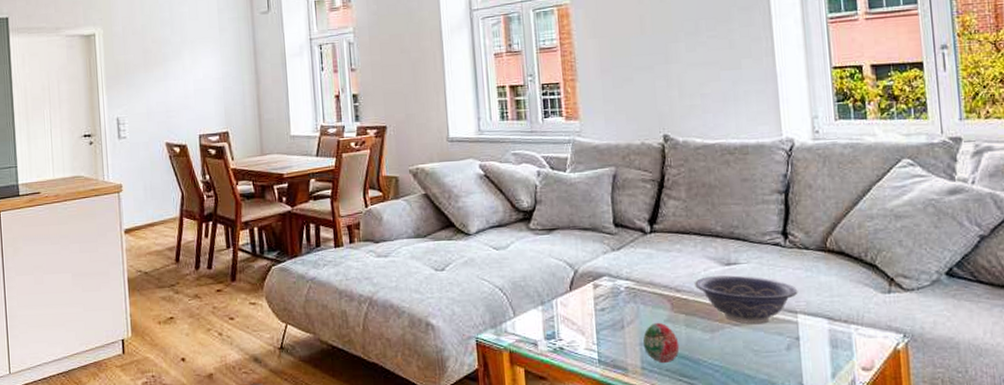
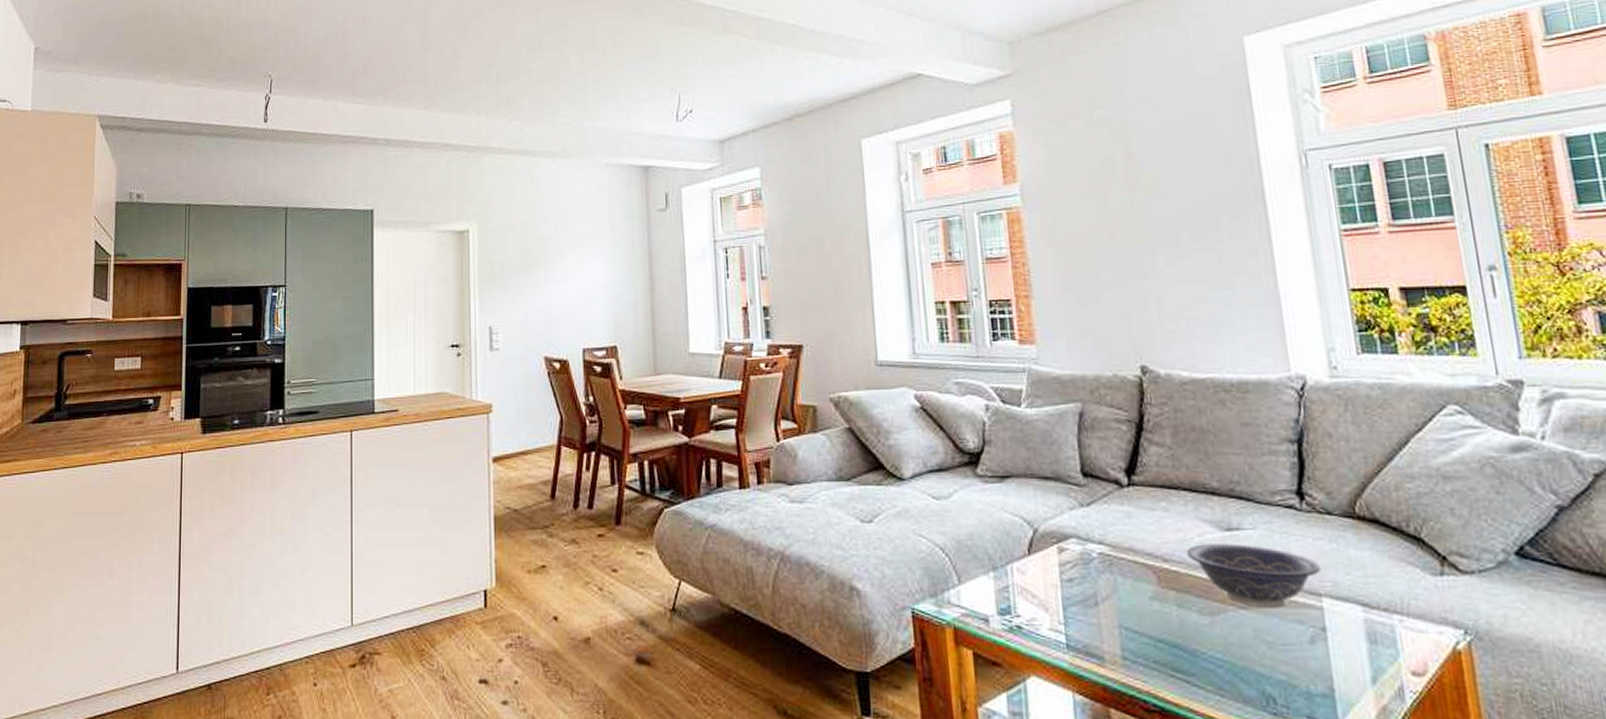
decorative egg: present [642,322,680,364] -> none [1122,599,1171,654]

